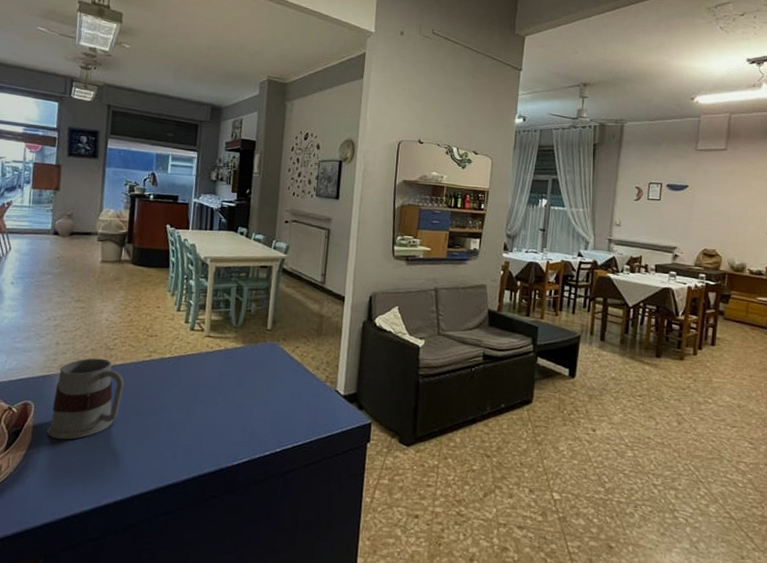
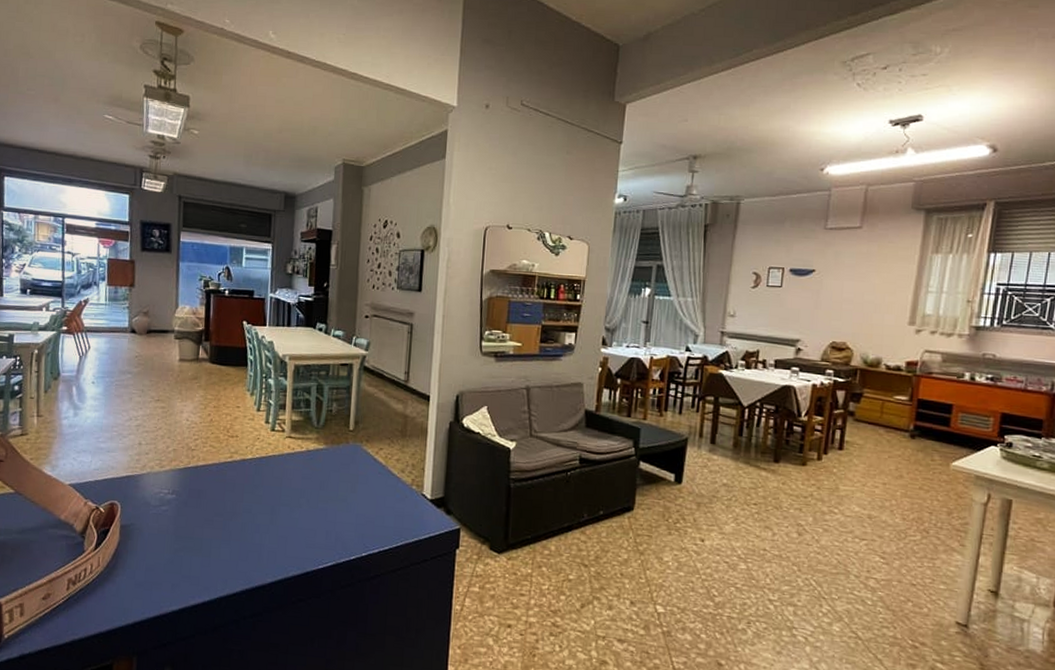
mug: present [46,358,125,440] -> none [133,458,208,540]

